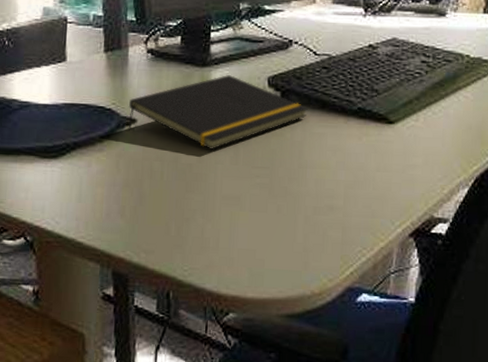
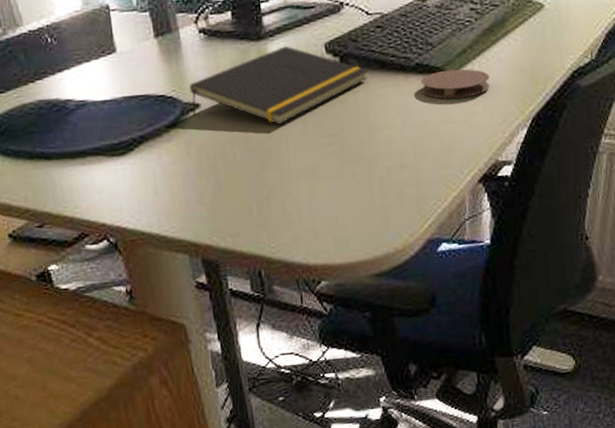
coaster: none [361,118,434,148] -> present [421,69,490,99]

